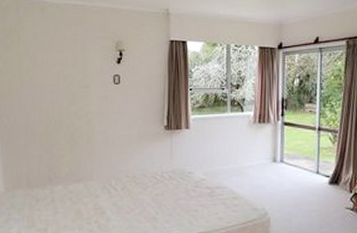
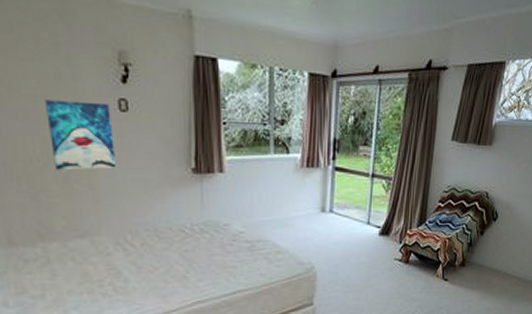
wall art: none [64,78,109,129] -> present [45,99,117,170]

